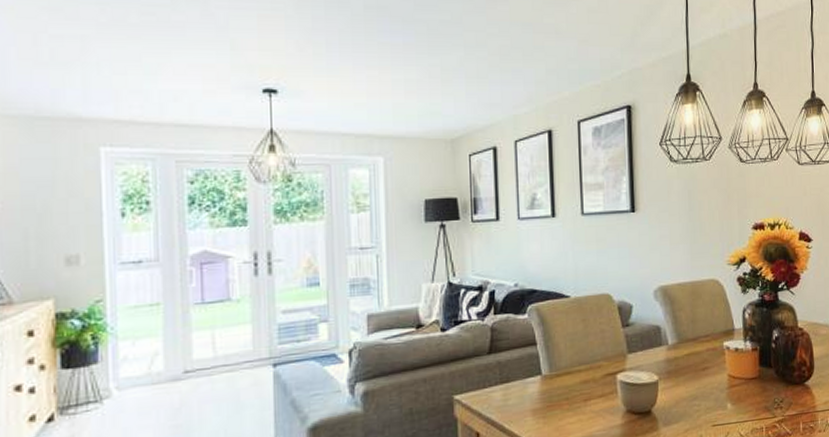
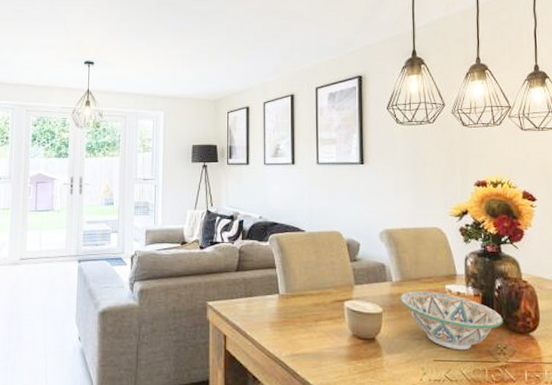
decorative bowl: none [677,350,780,411] -> present [400,291,503,351]

